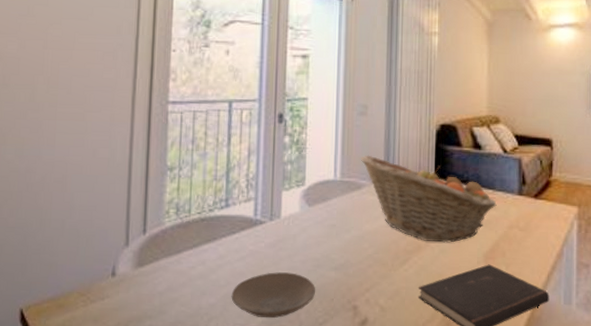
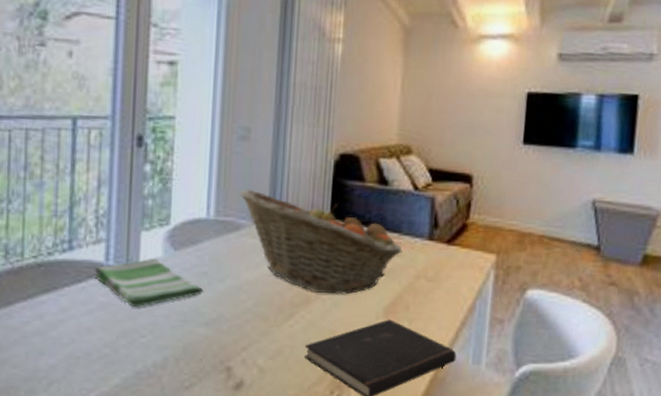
plate: present [231,272,316,318] -> none [76,328,182,381]
dish towel: none [245,213,333,255] -> present [93,258,204,308]

